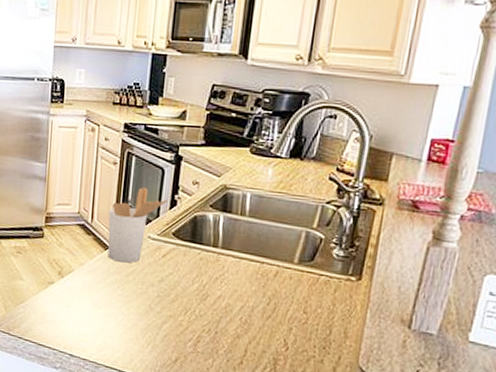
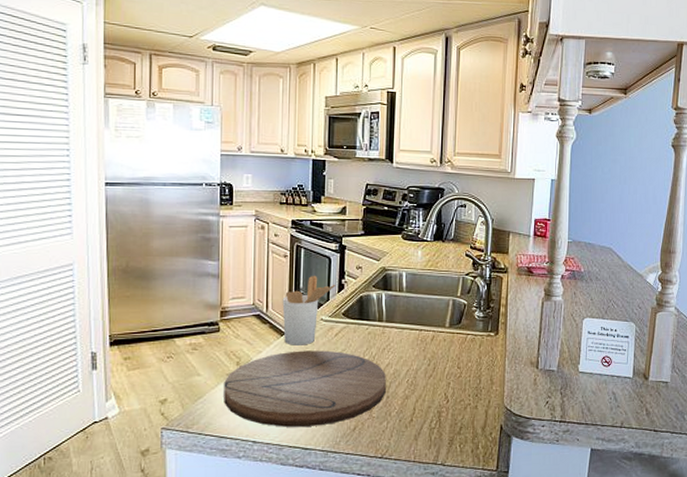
cutting board: none [44,267,216,351] -> present [224,350,386,427]

